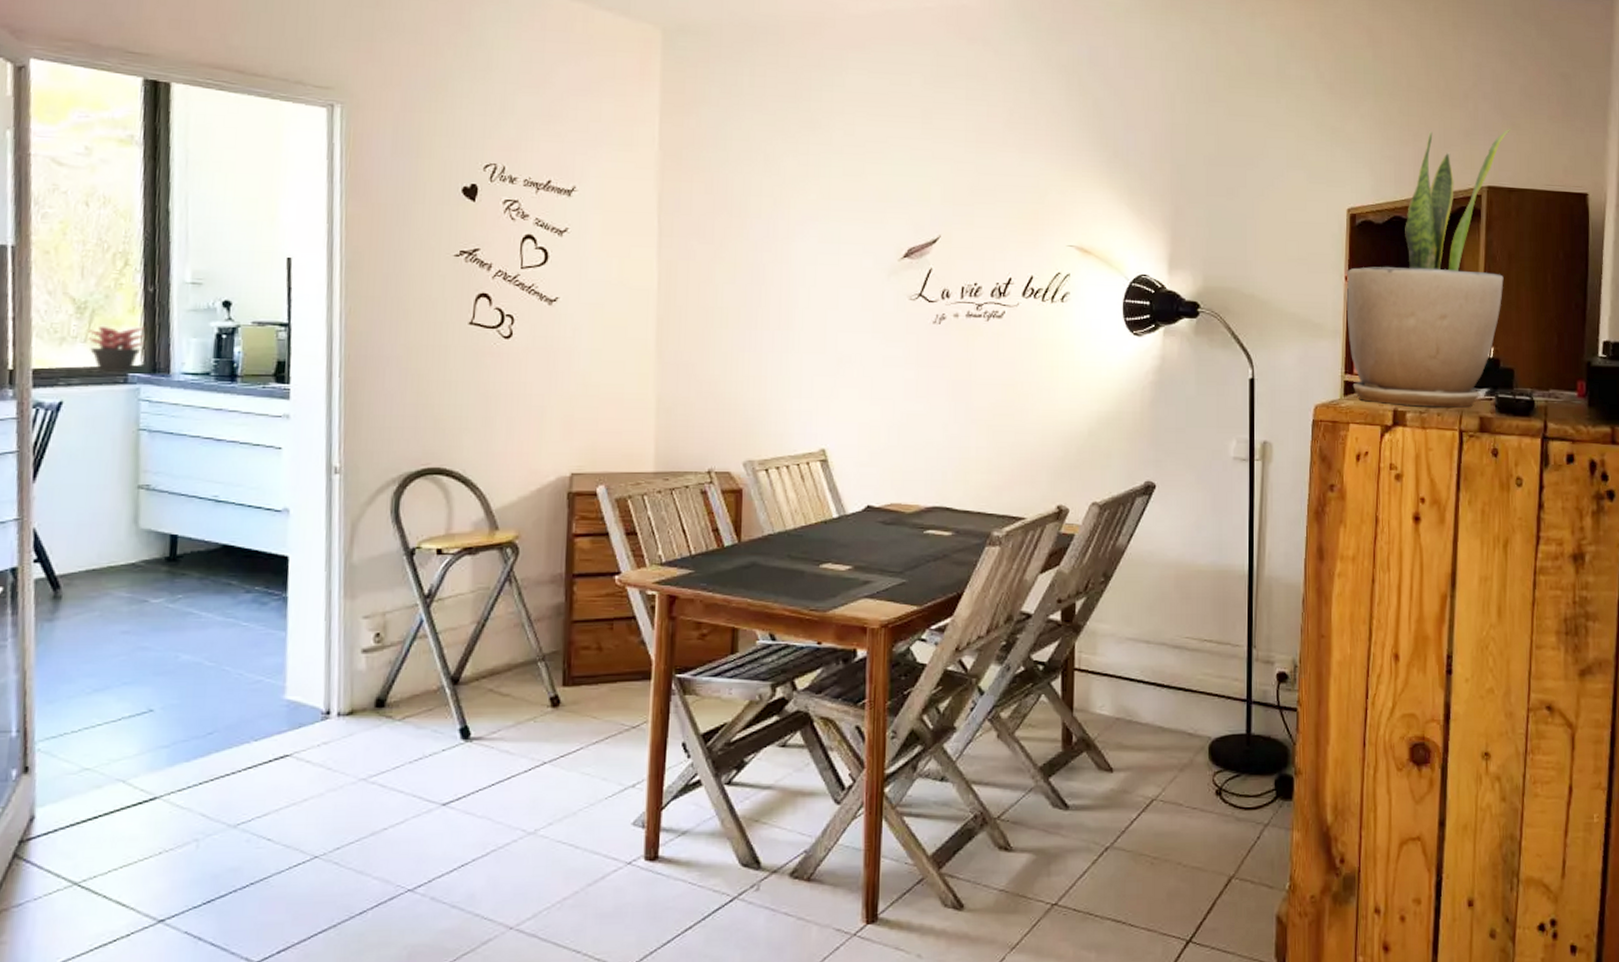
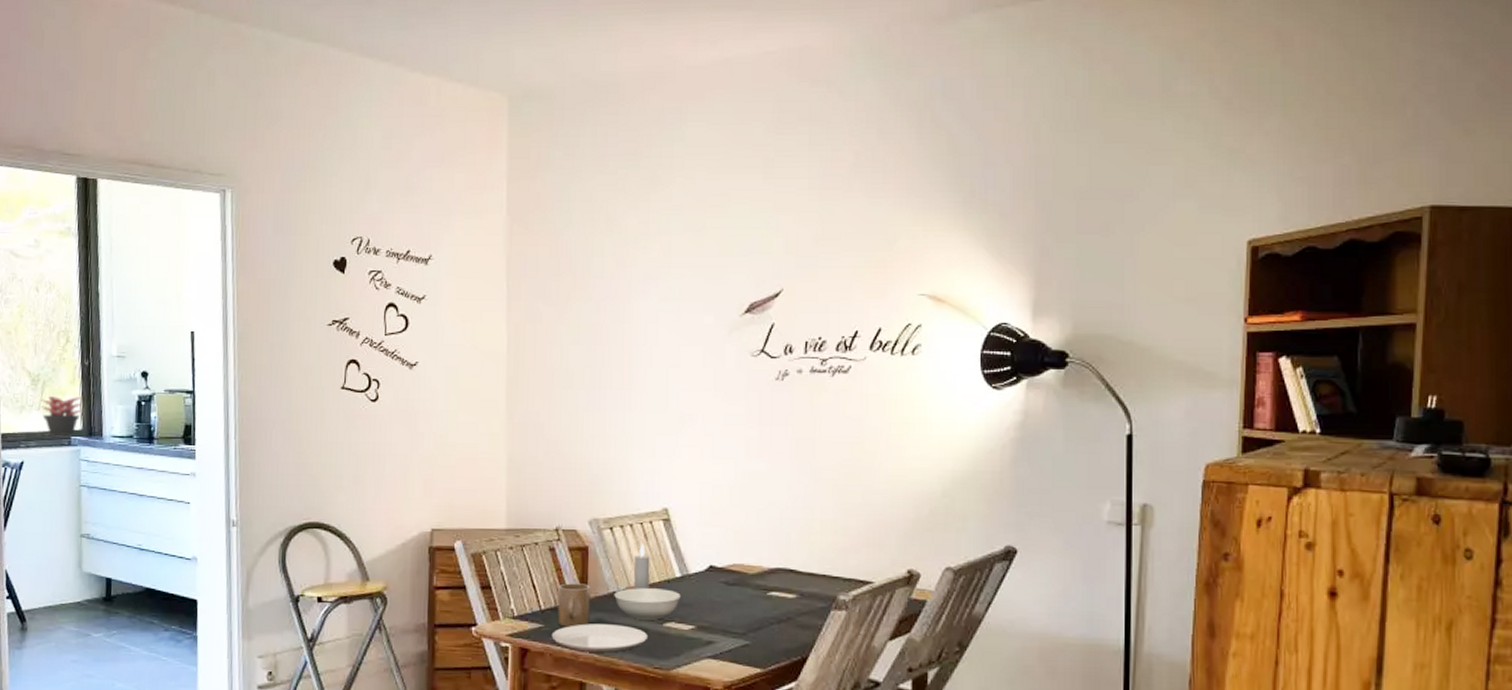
plate: none [702,567,804,597] -> present [551,623,649,653]
cup: none [709,527,744,572] -> present [557,583,590,627]
bowl: none [769,530,838,563] -> present [614,588,681,621]
candle: none [780,484,815,533] -> present [624,543,658,591]
potted plant: present [1346,128,1511,408] -> none [1245,134,1464,467]

